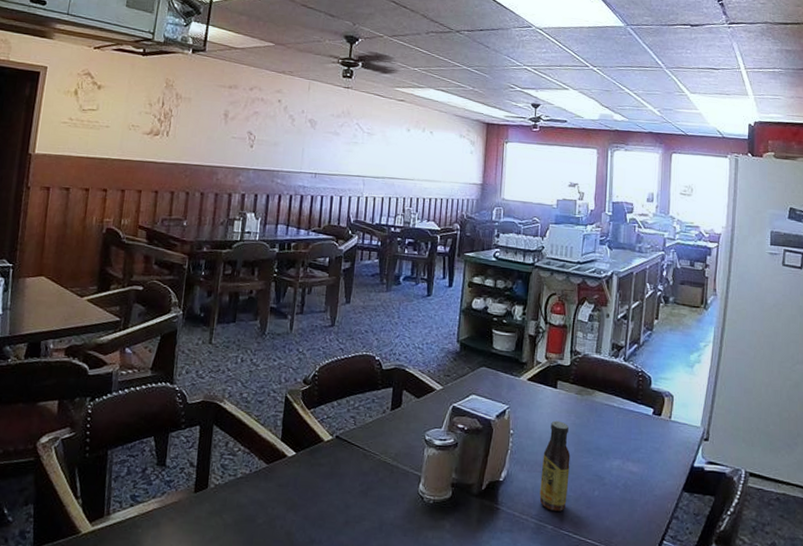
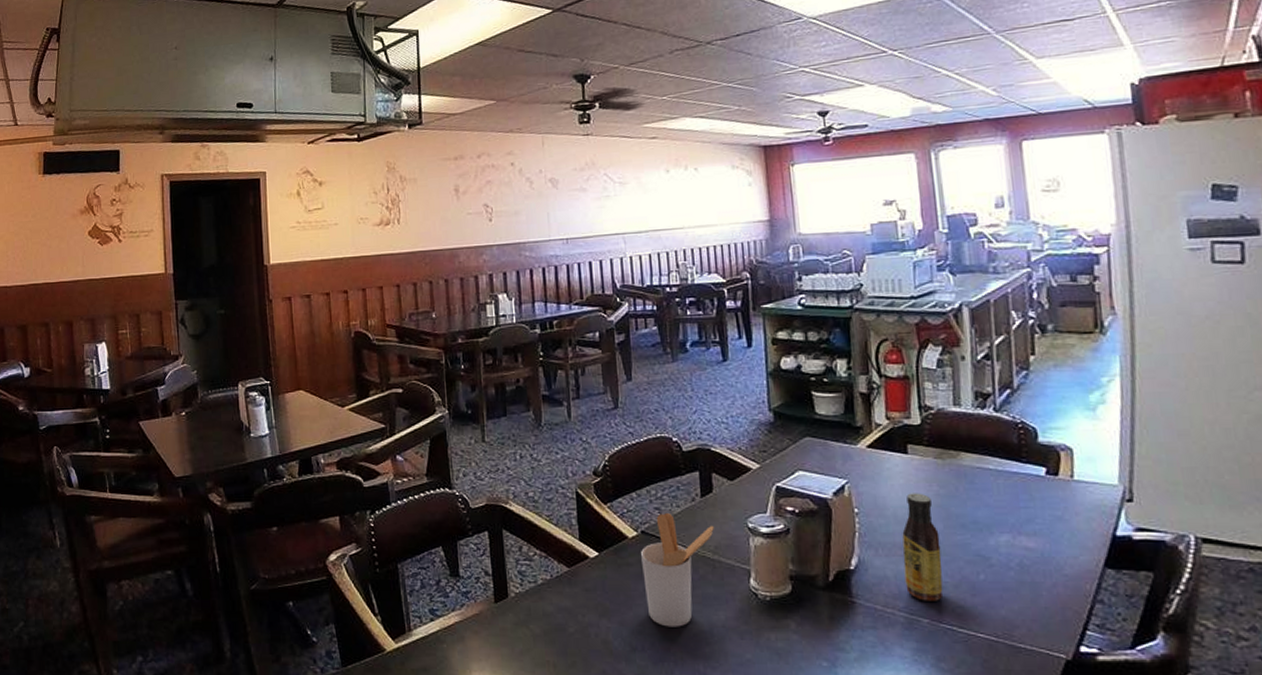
utensil holder: none [330,422,397,523] -> present [641,513,714,627]

